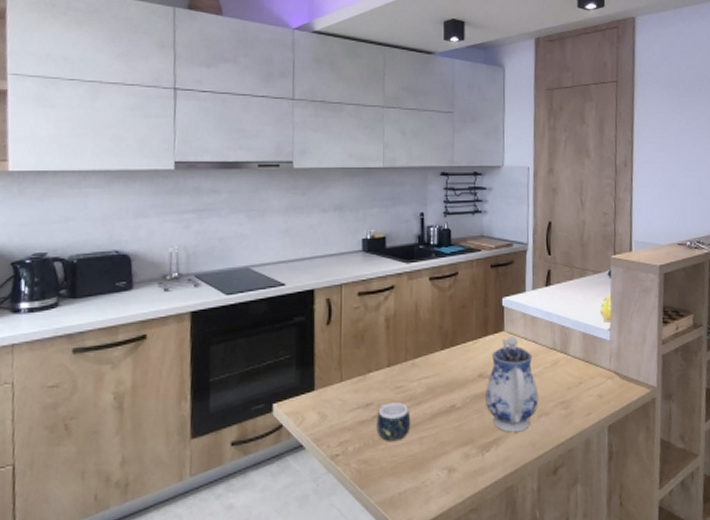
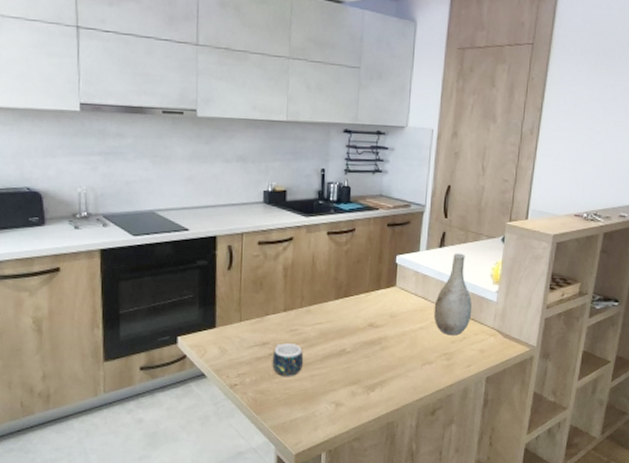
teapot: present [486,336,539,433] -> none [374,291,424,377]
vase: none [546,291,586,381] -> present [433,253,473,336]

